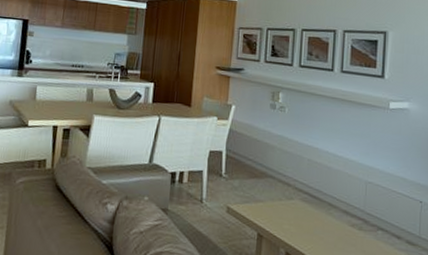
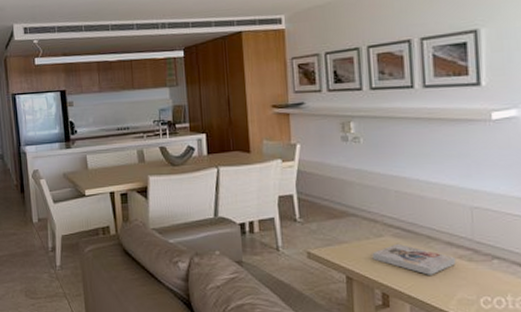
book: none [282,207,350,240] -> present [372,243,456,275]

